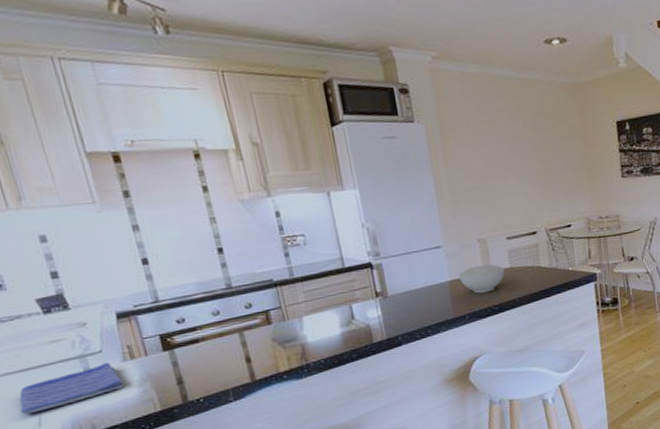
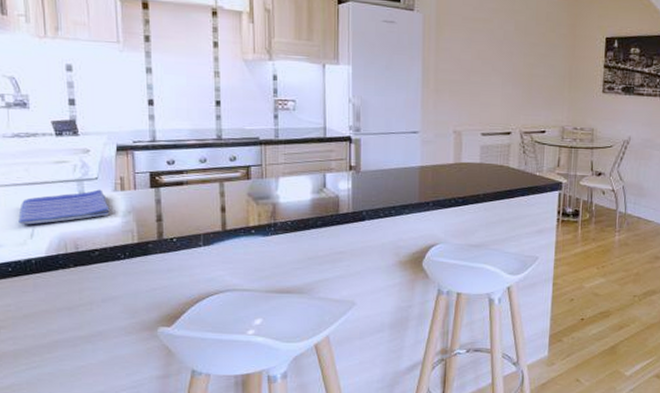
bowl: present [458,264,505,294] -> none [429,155,475,184]

